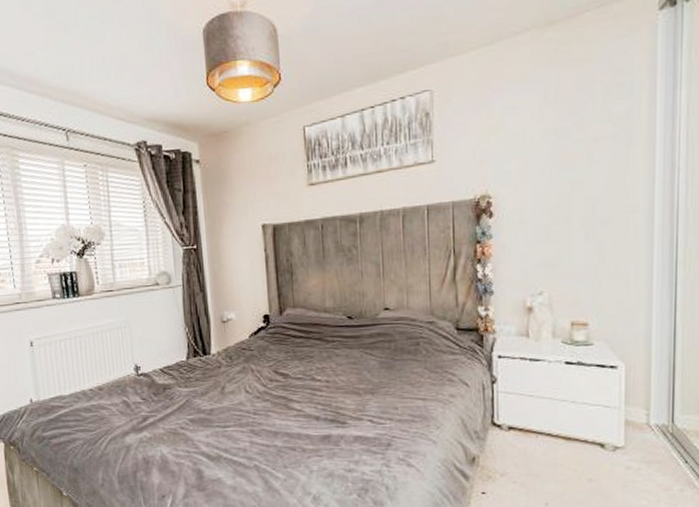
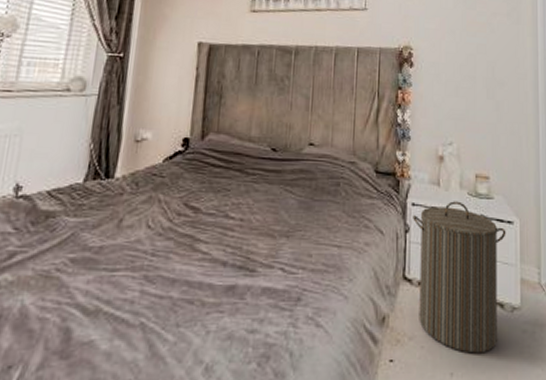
laundry hamper: none [500,350,608,487] -> present [413,201,506,354]

